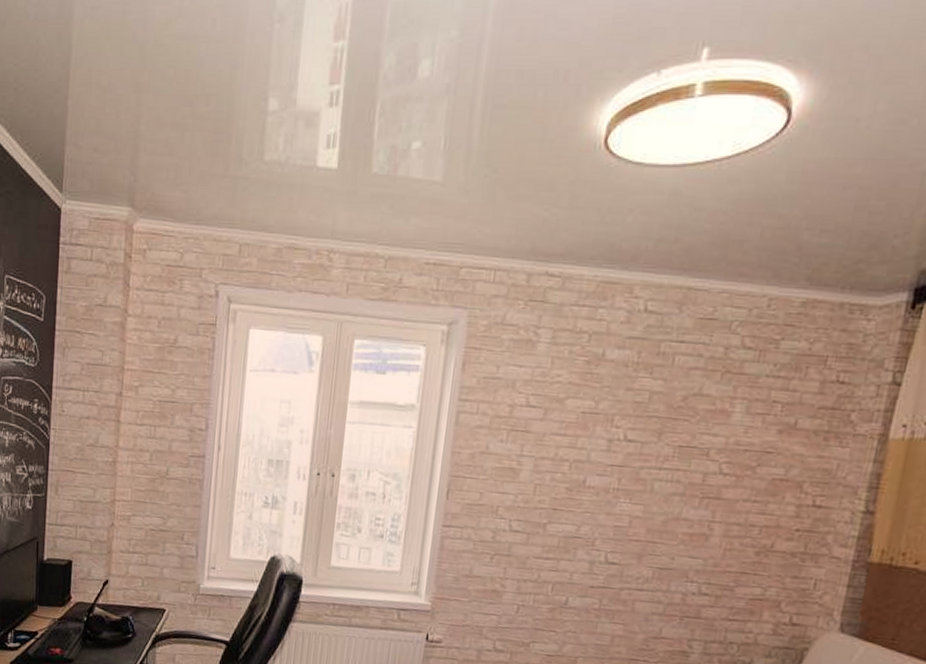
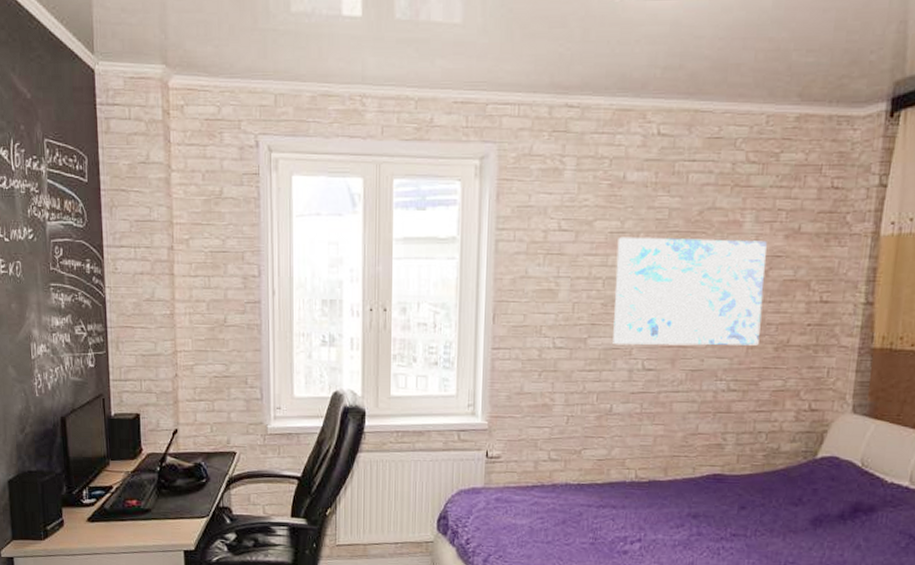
wall art: none [574,417,757,548] -> present [613,236,767,346]

